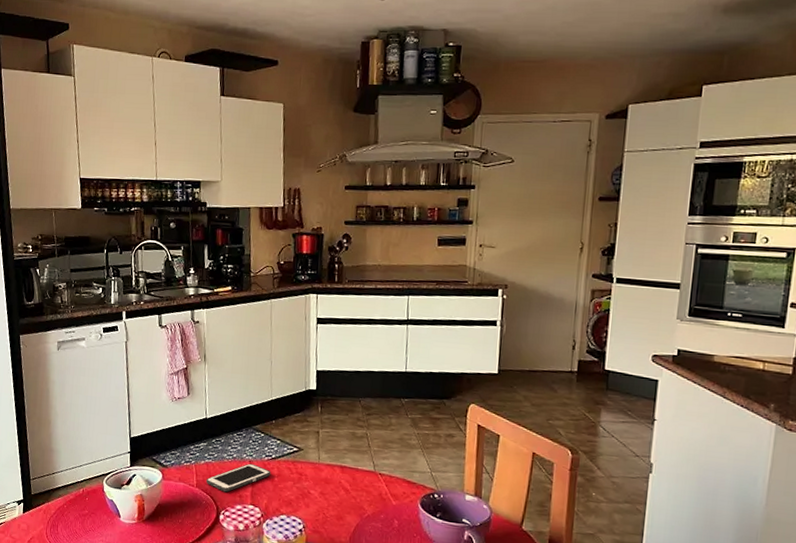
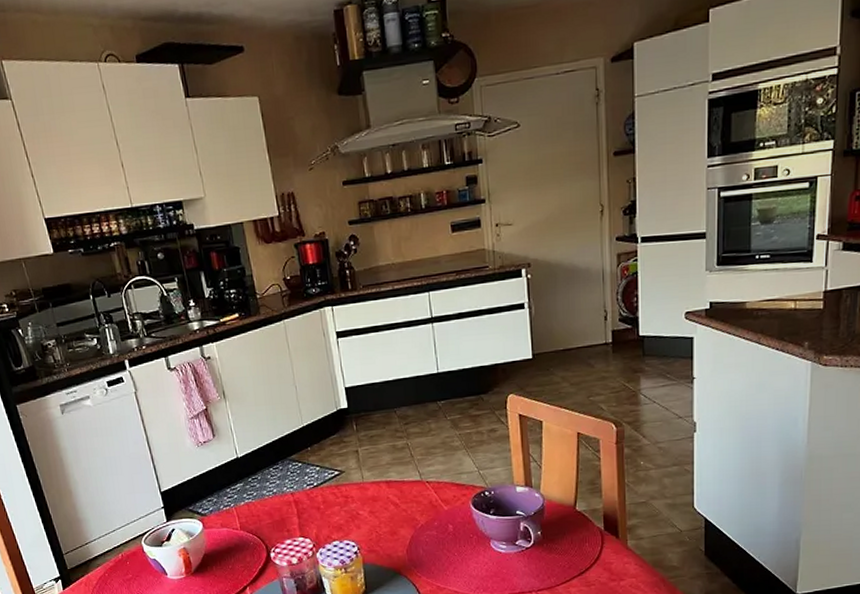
cell phone: present [206,463,271,493] -> none [249,495,316,530]

